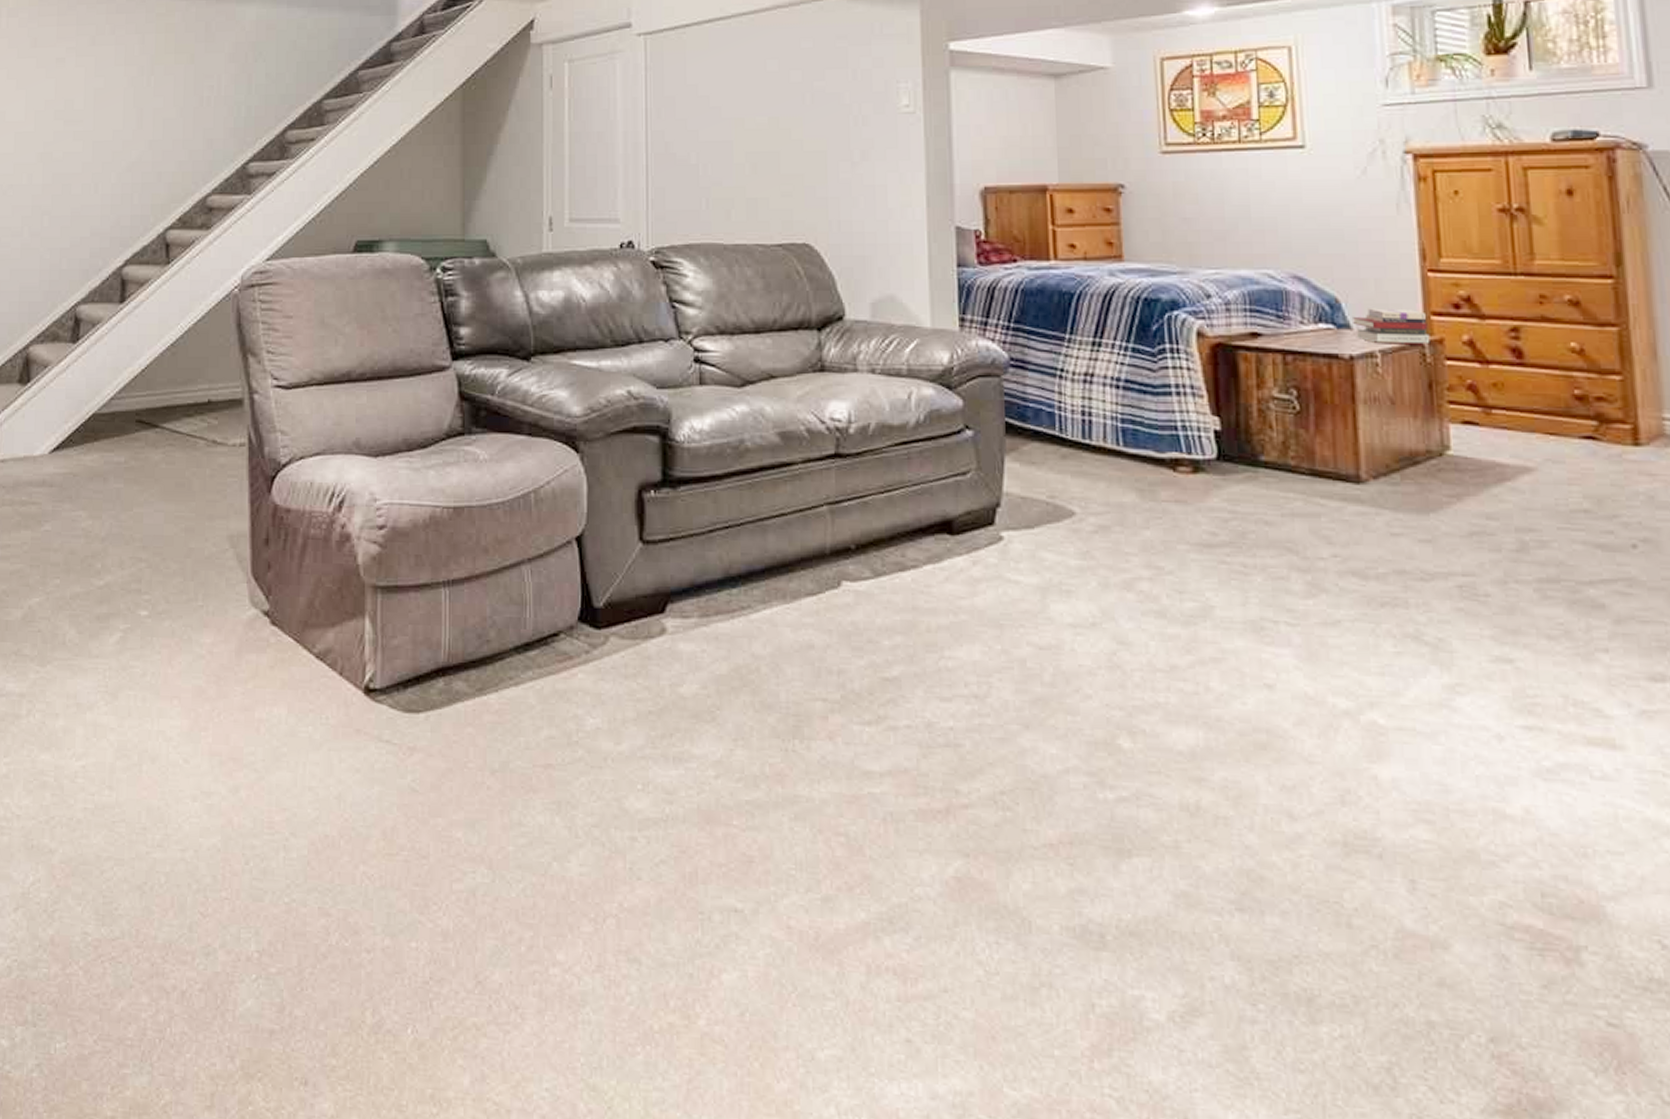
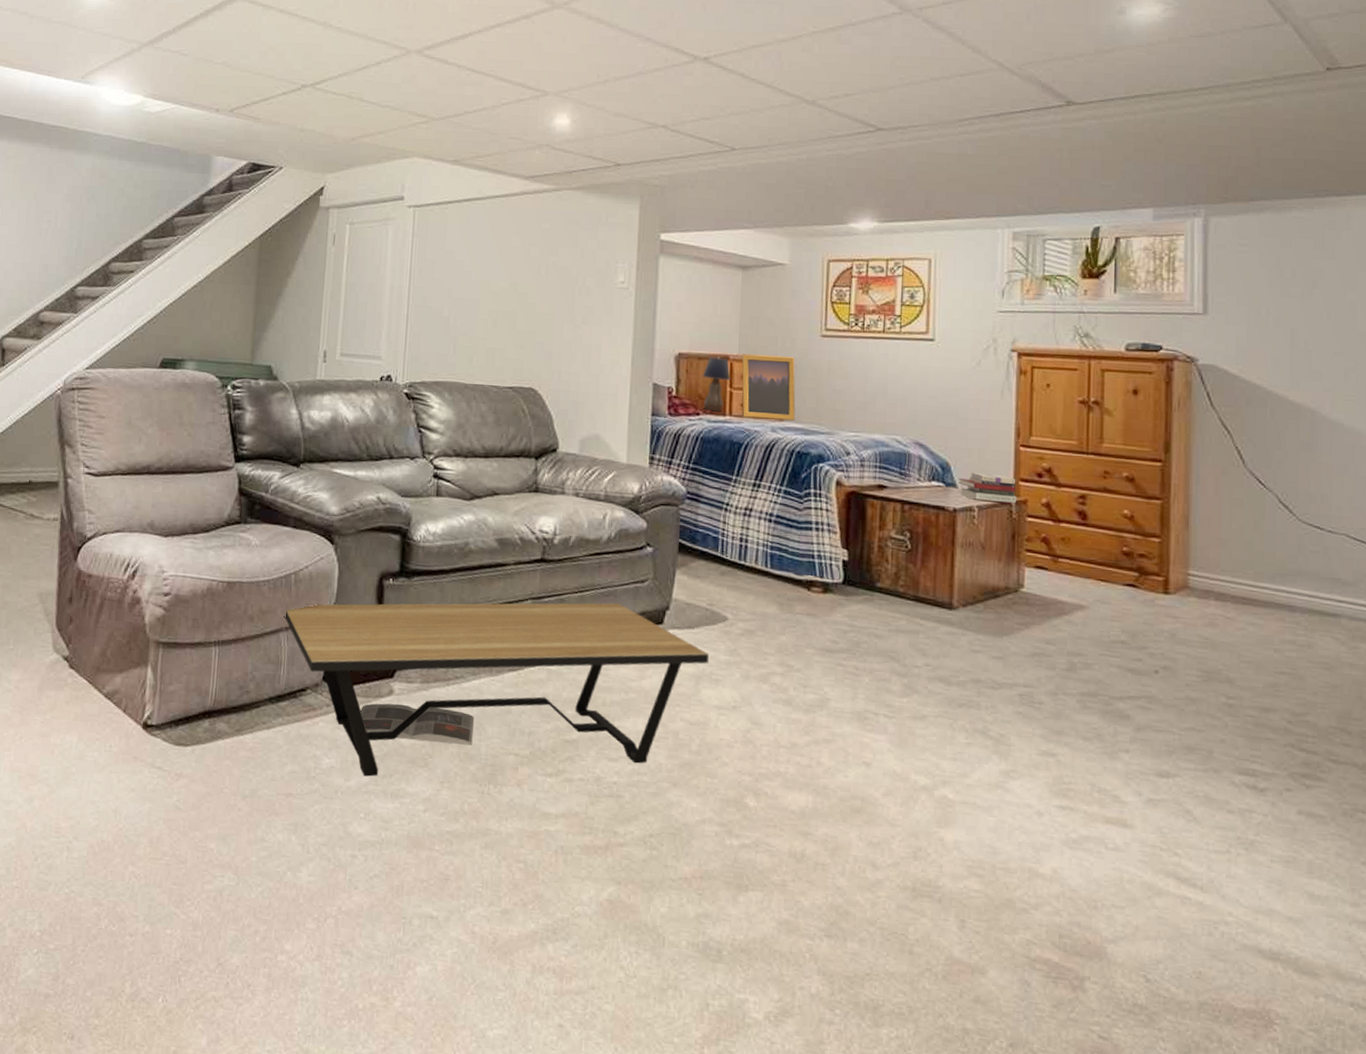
coffee table: none [525,503,1055,738] -> present [284,603,709,777]
magazine: none [627,645,769,692] -> present [360,703,474,745]
table lamp: none [1016,187,1052,256] -> present [702,356,731,412]
picture frame: none [1063,182,1137,260] -> present [741,354,796,421]

